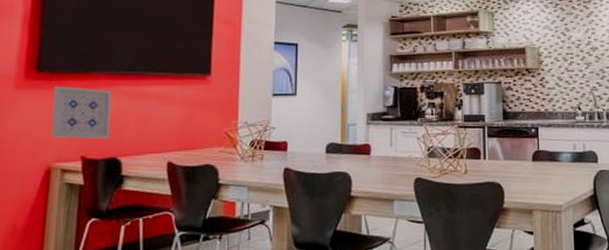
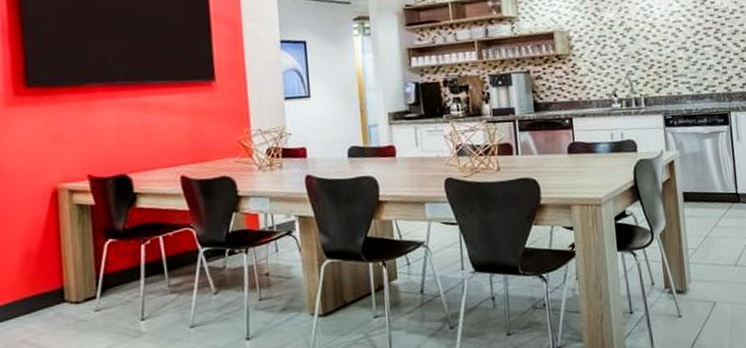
wall art: present [50,86,112,140] -> none [48,101,115,158]

